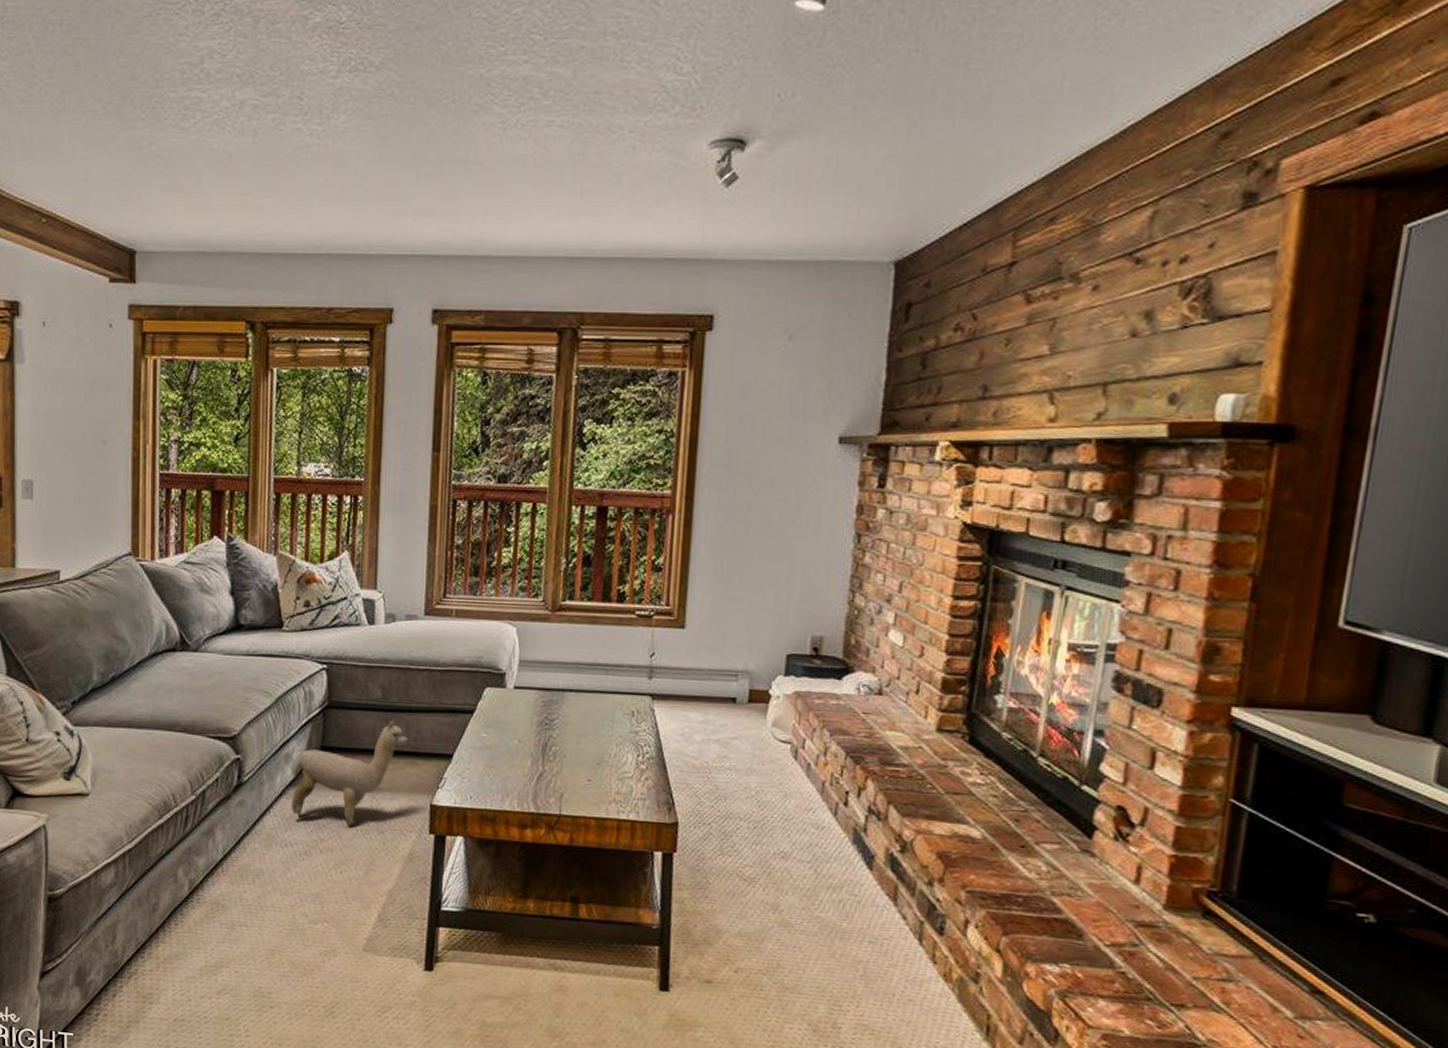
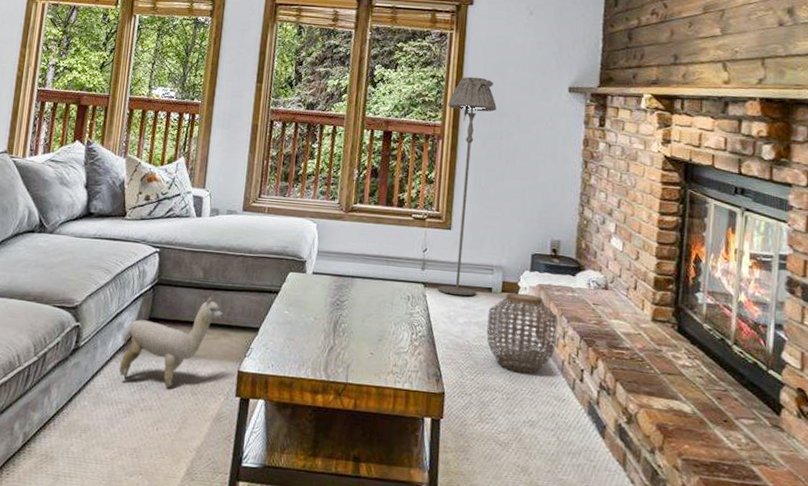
floor lamp: none [669,429,743,709] -> present [438,76,497,296]
woven basket: none [729,702,819,797] -> present [486,292,558,373]

